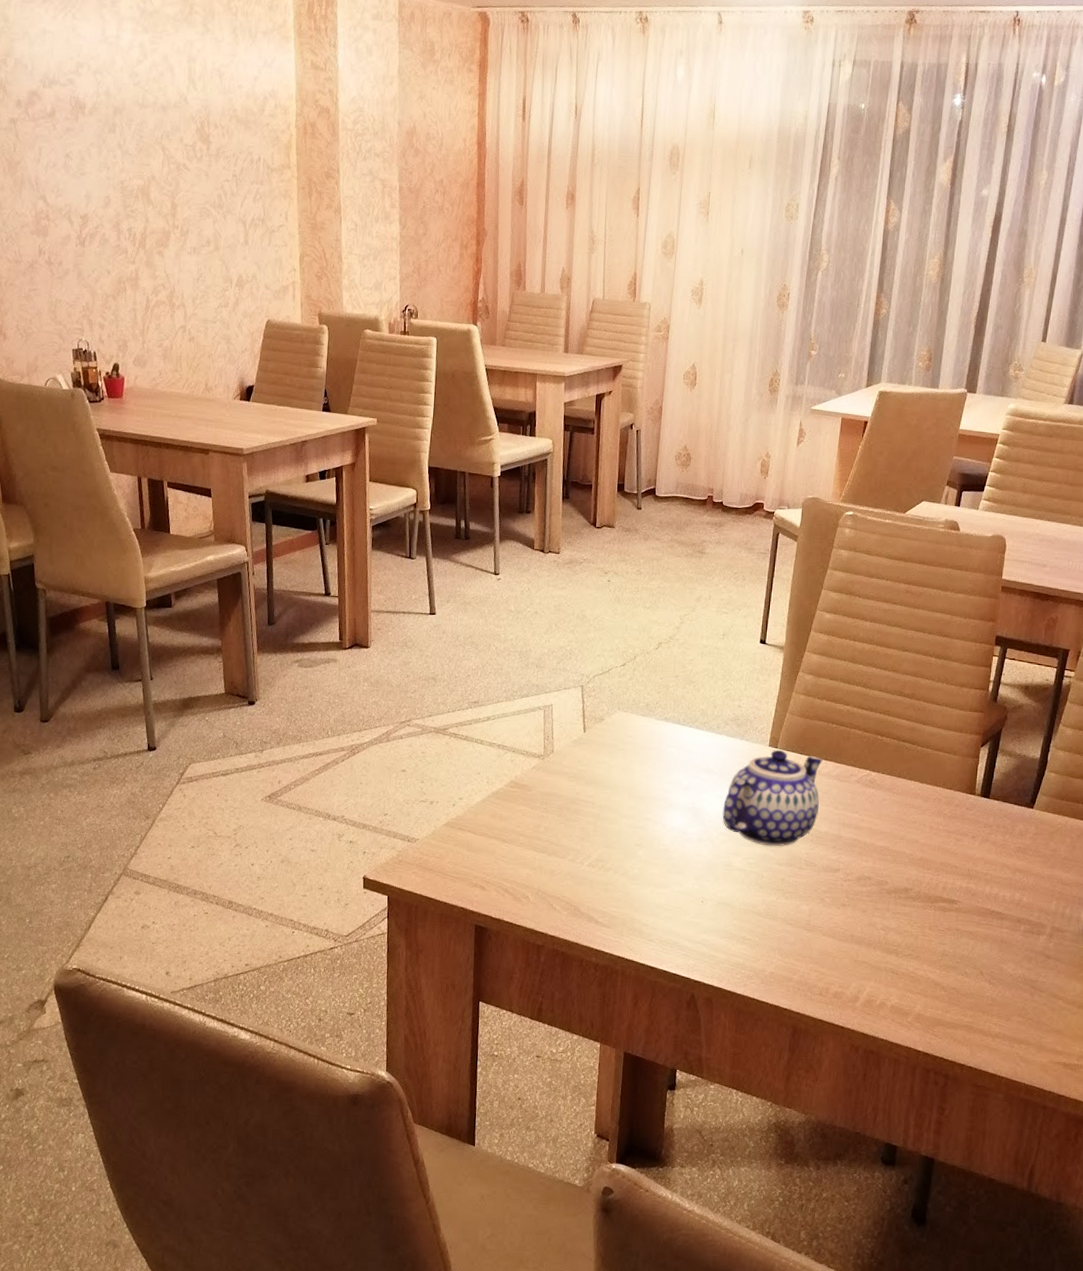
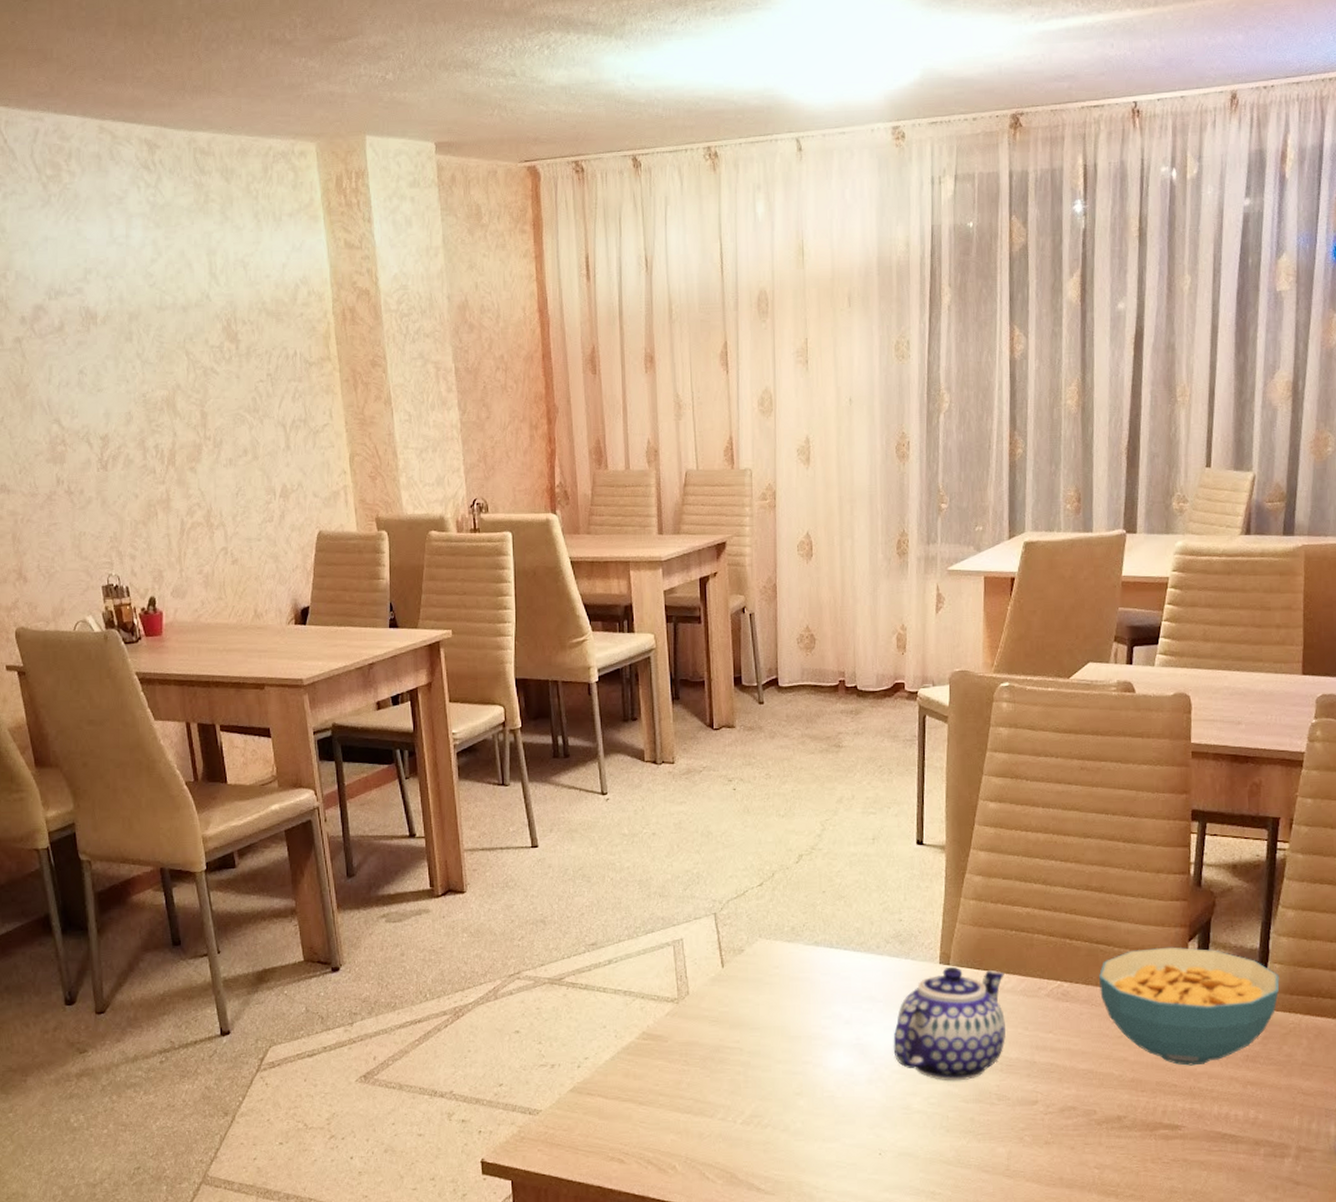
cereal bowl: none [902,750,1054,852] -> present [1099,947,1280,1066]

